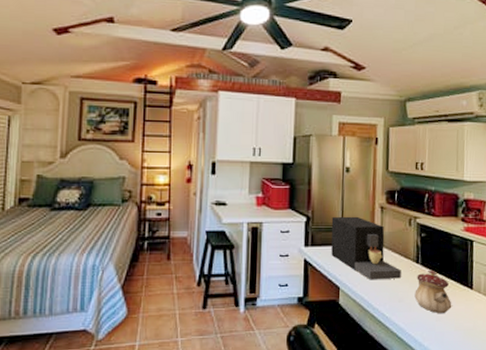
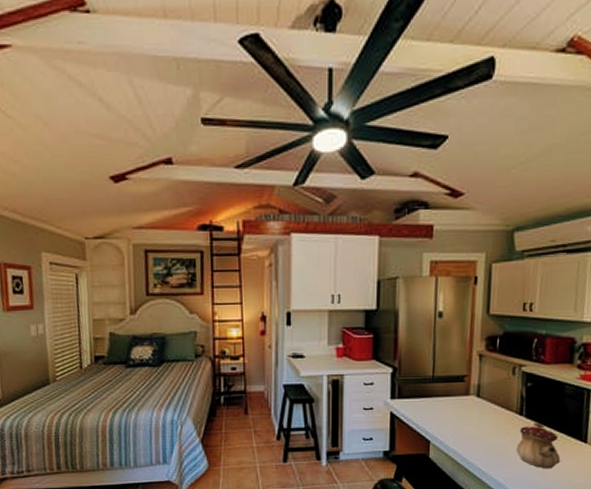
coffee maker: present [331,216,401,280] -> none [420,365,502,434]

